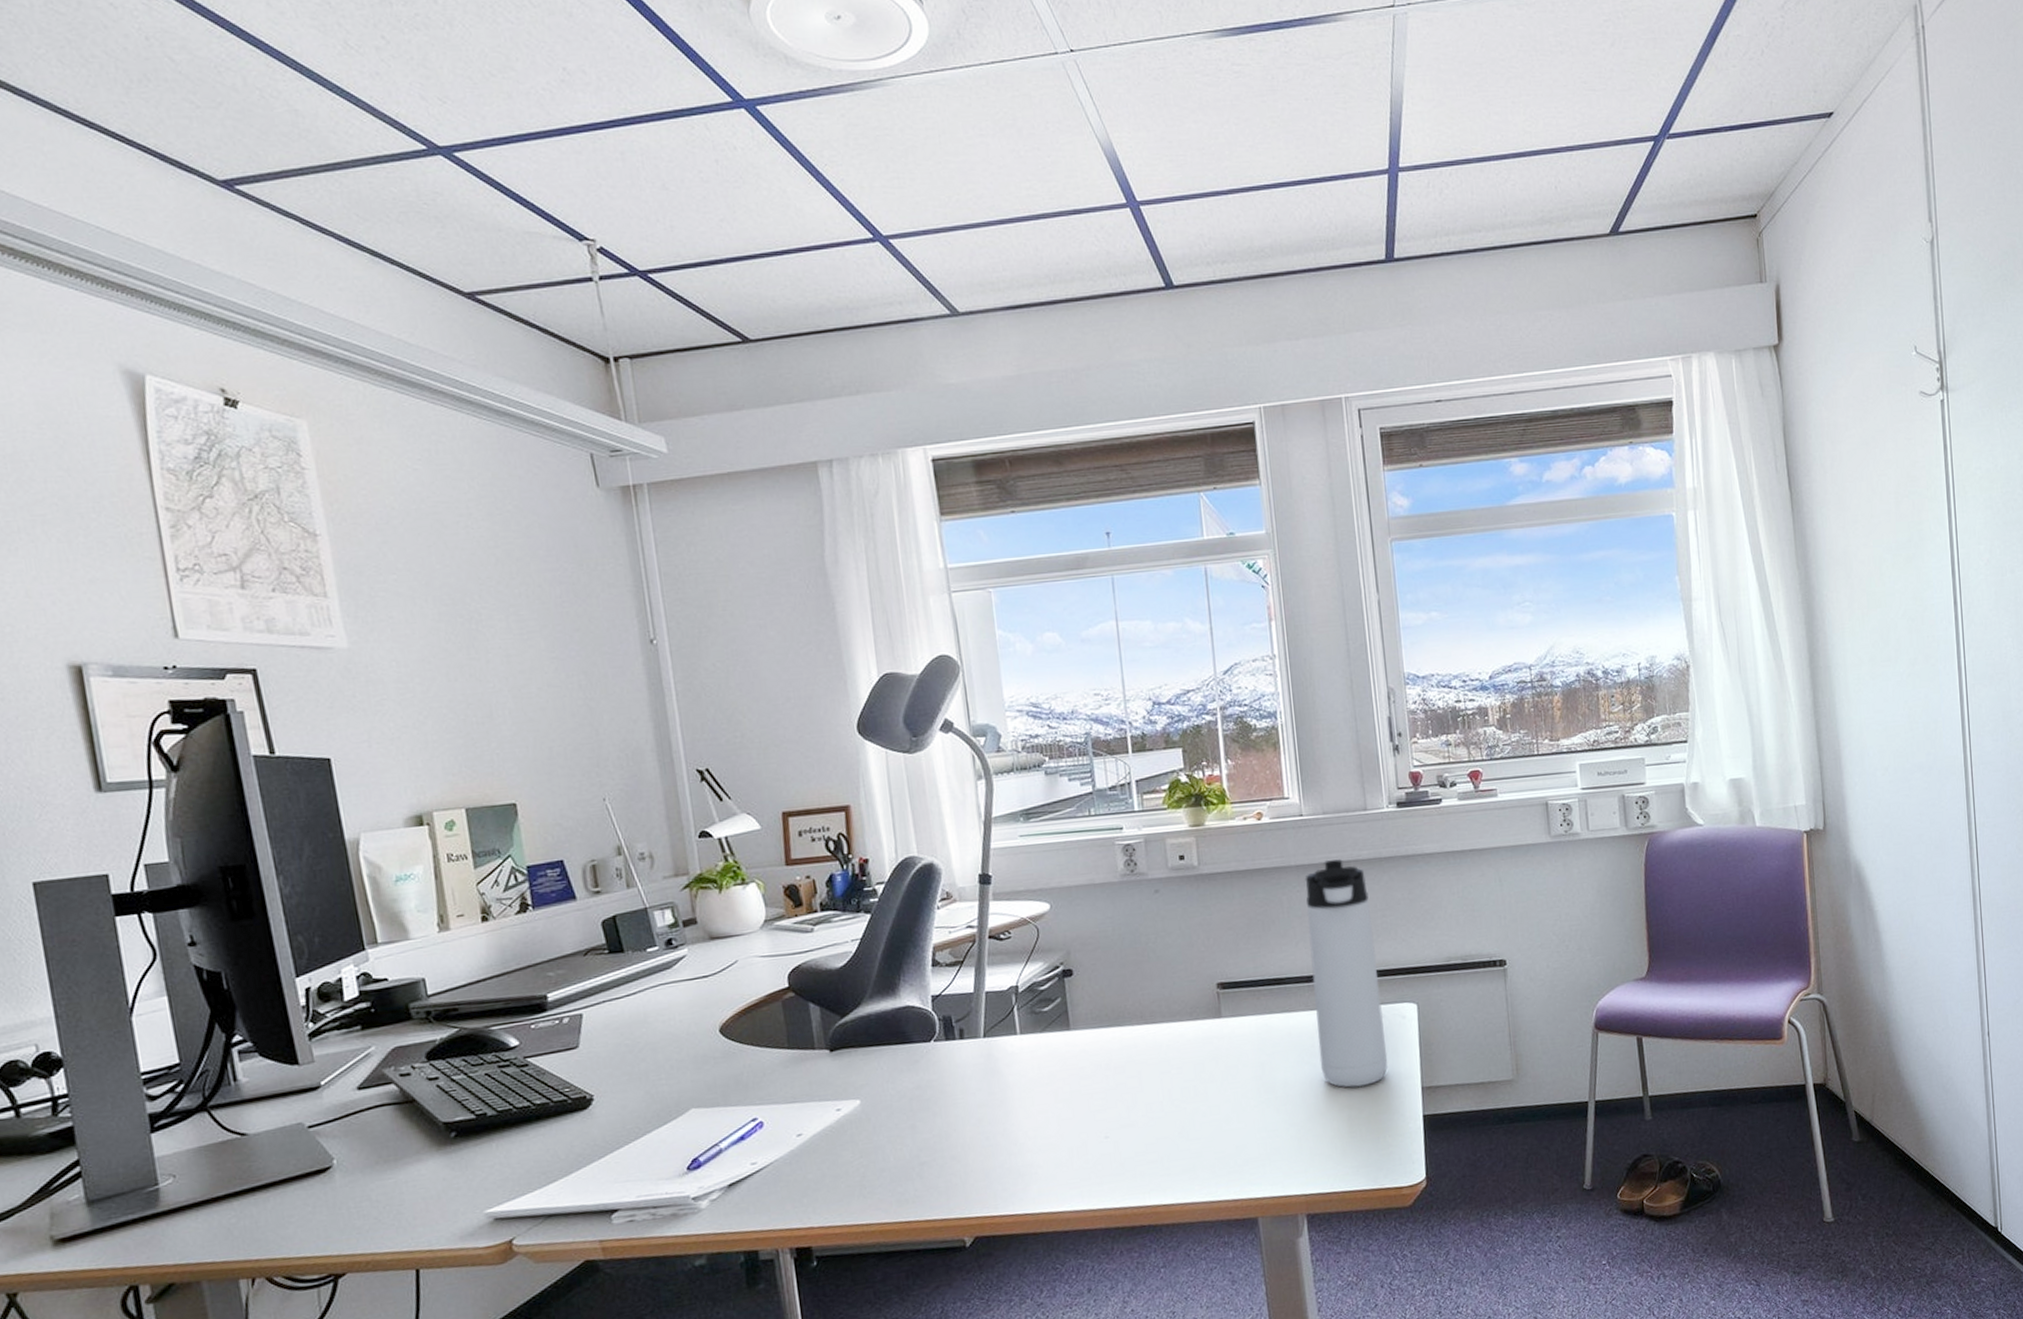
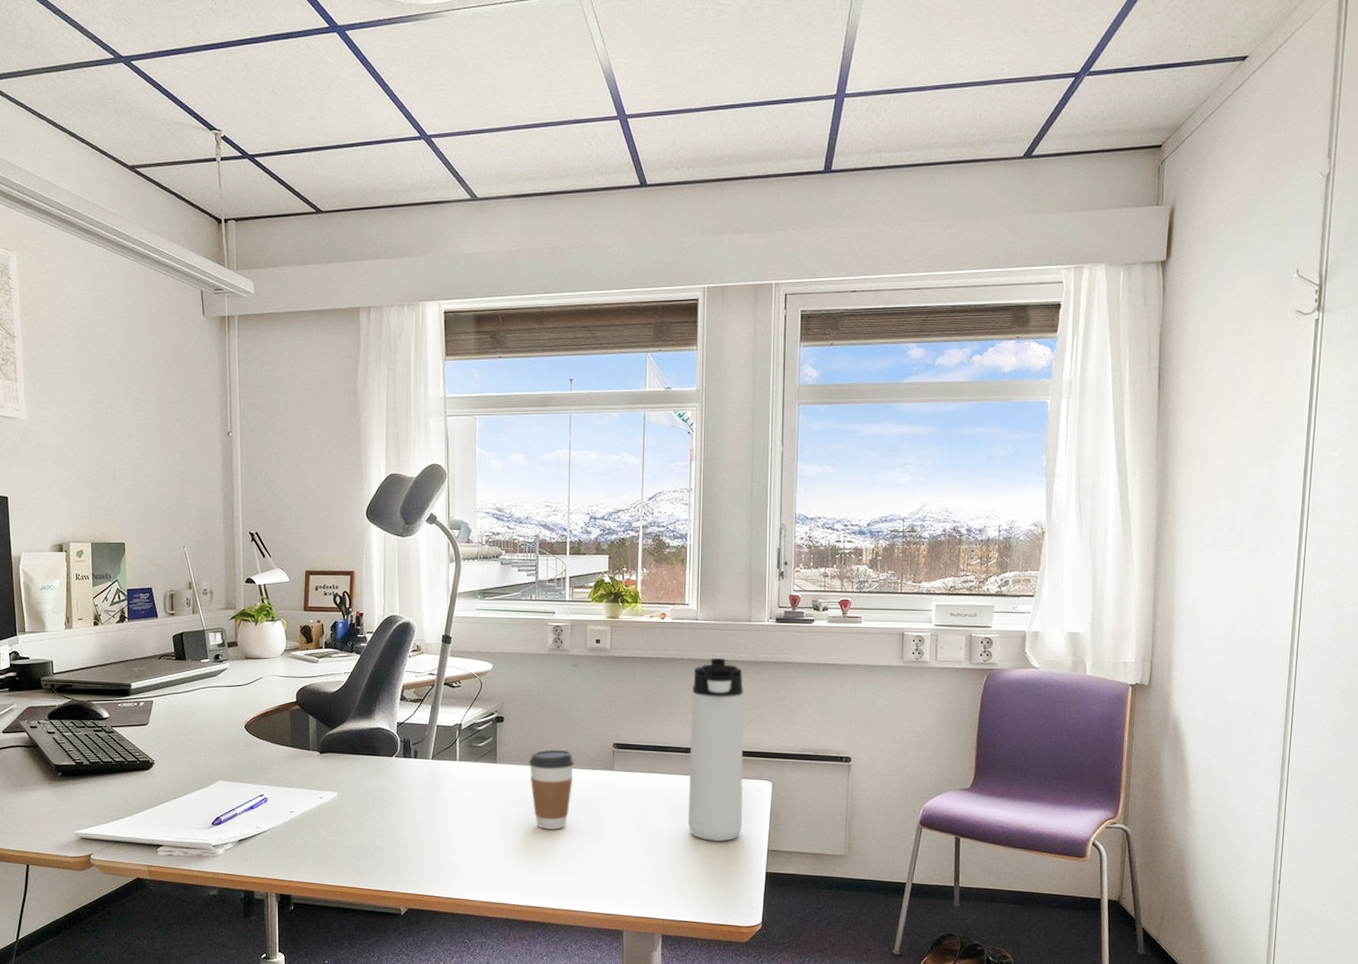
coffee cup: none [1111,999,1172,1106] -> present [529,749,575,830]

